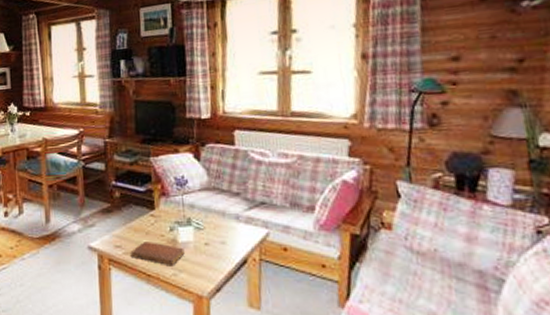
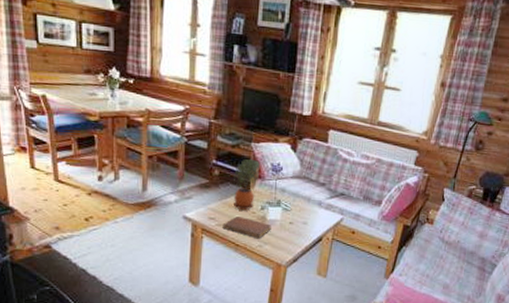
potted plant: none [135,174,163,234] -> present [232,158,260,211]

